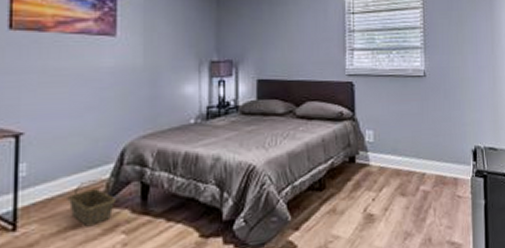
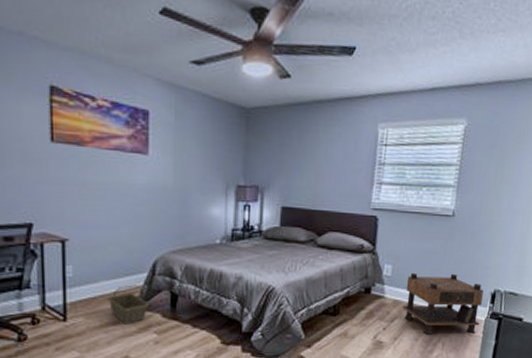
nightstand: none [389,133,467,202] -> present [402,272,484,335]

